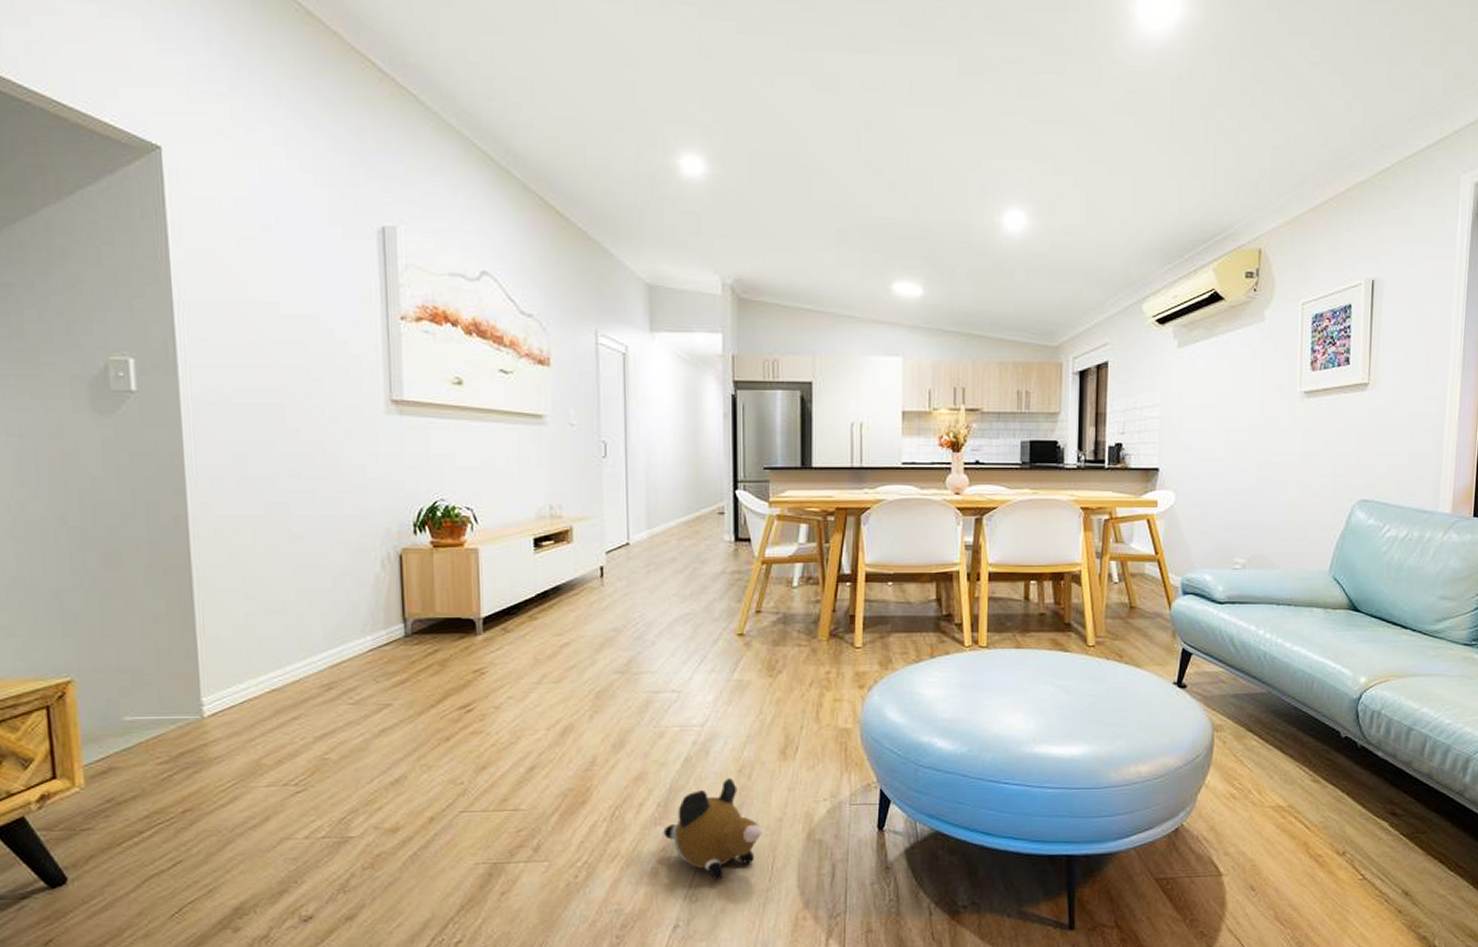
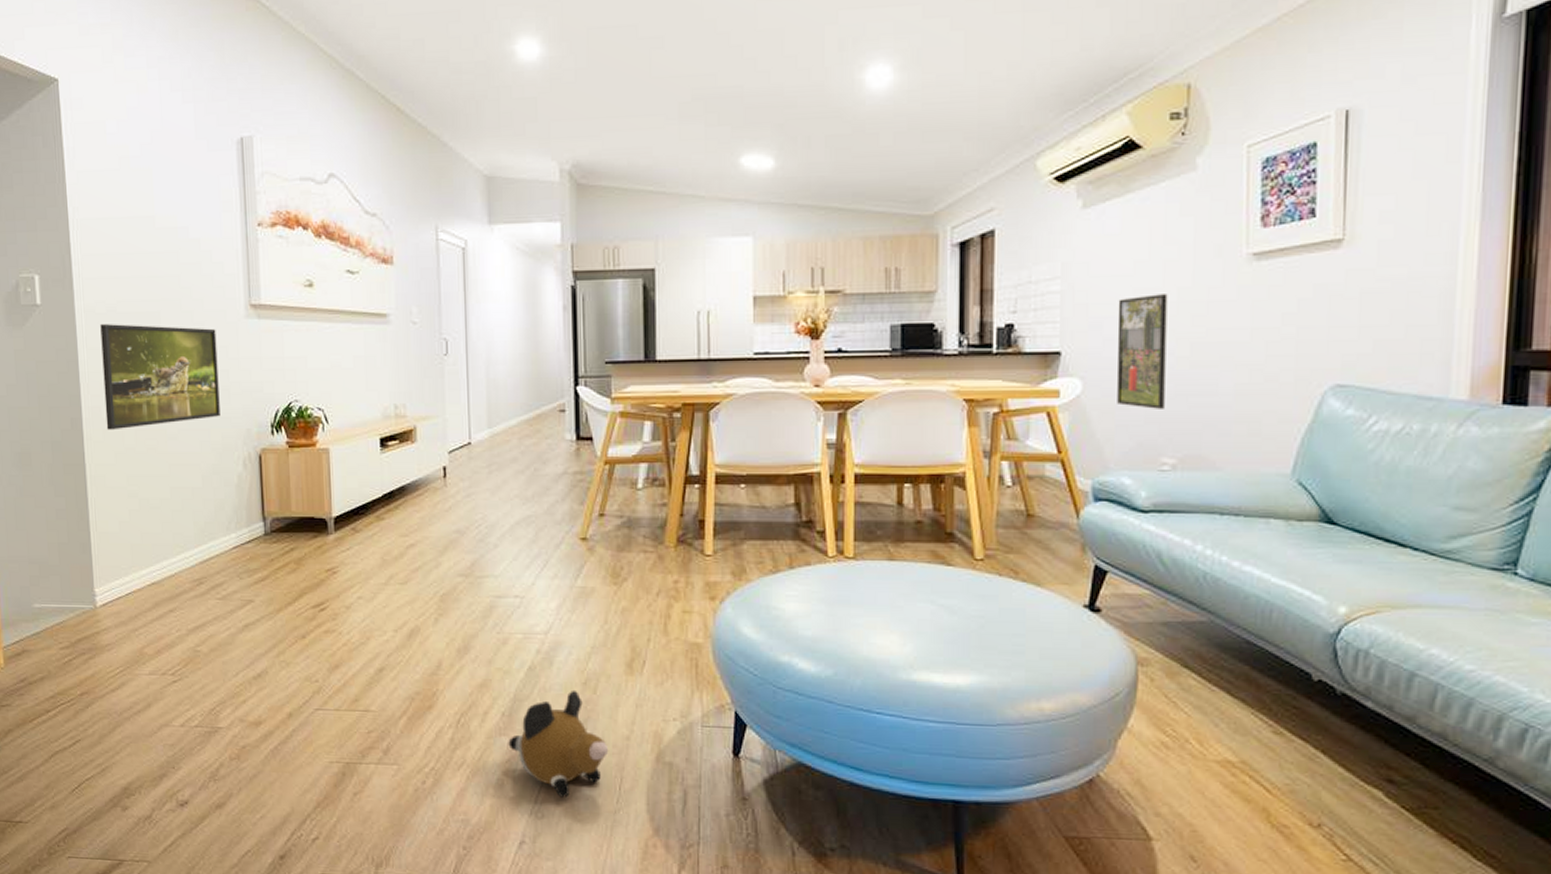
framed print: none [211,415,355,529] -> present [100,324,220,430]
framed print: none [1202,422,1241,518] -> present [1117,294,1168,409]

